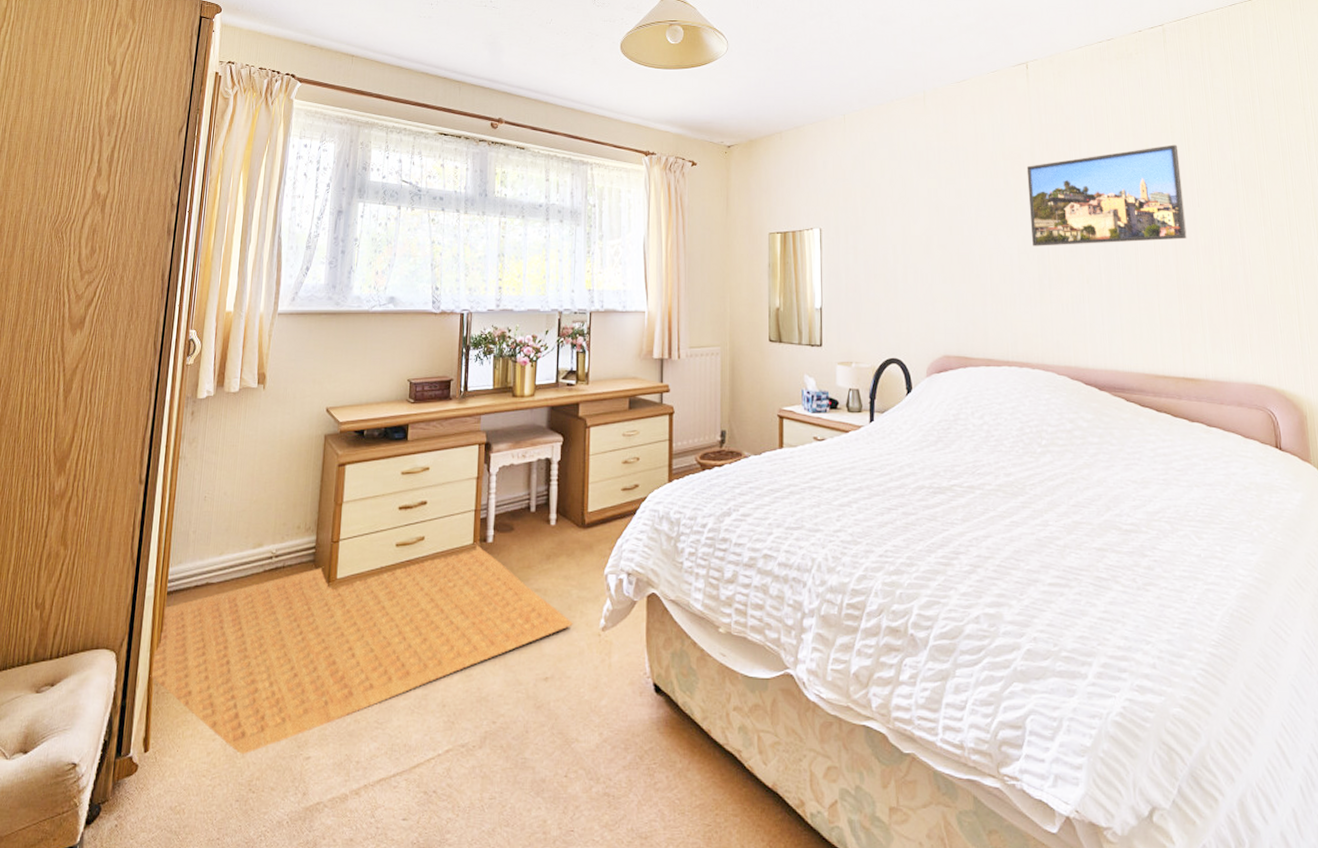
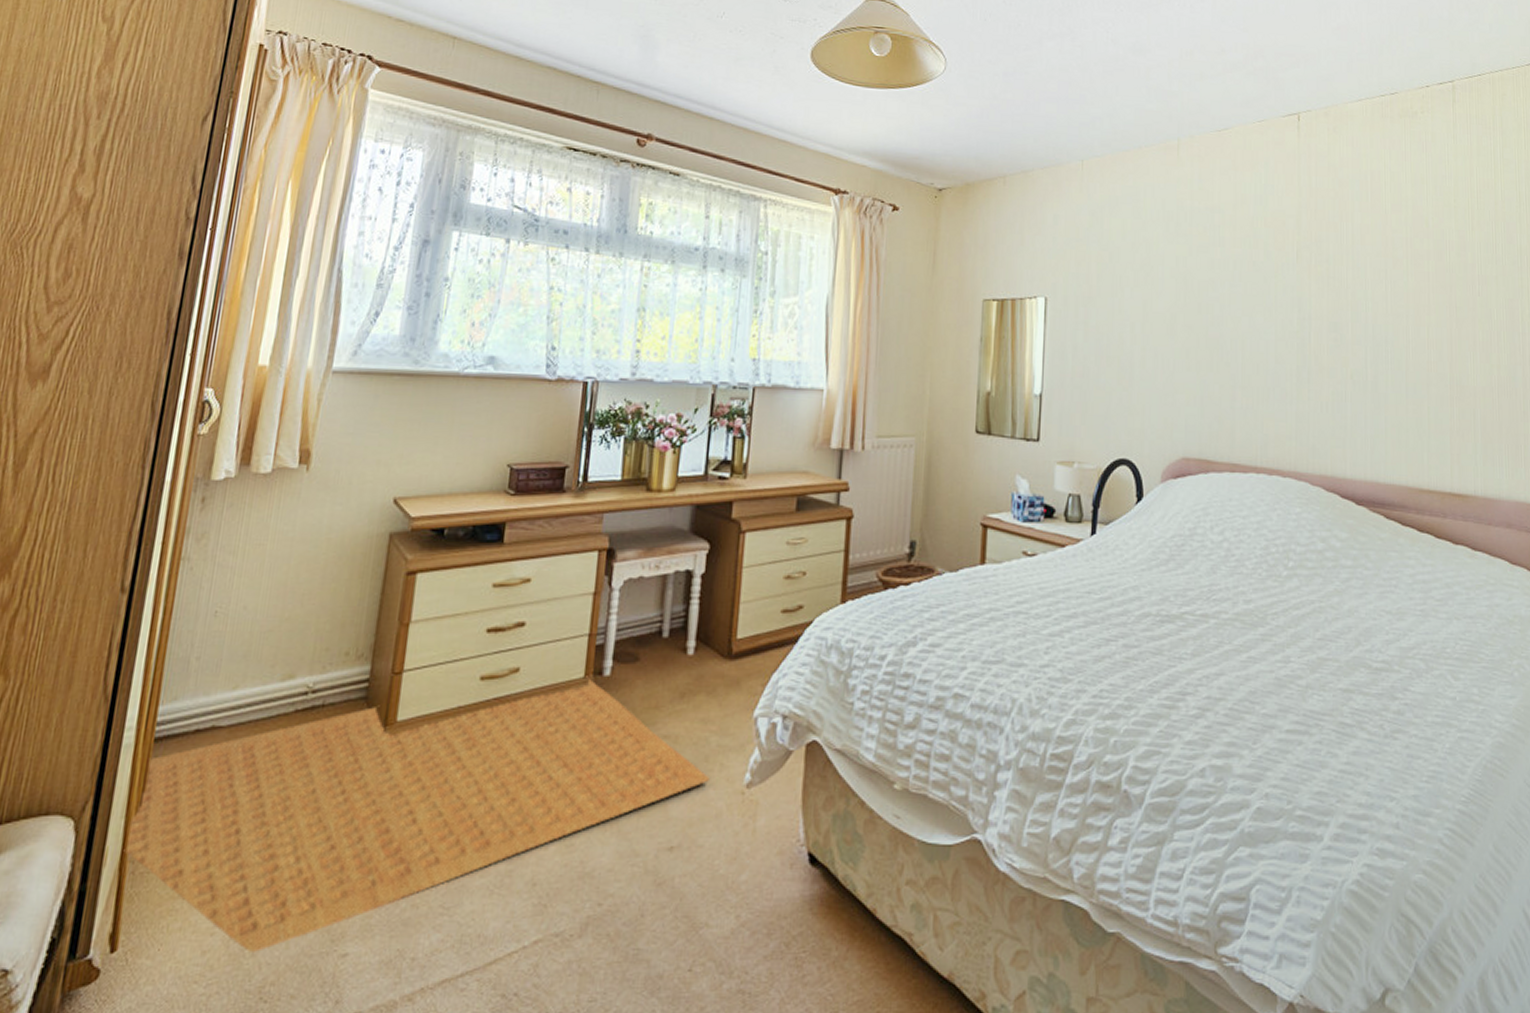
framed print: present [1026,144,1187,246] -> none [1291,221,1464,333]

